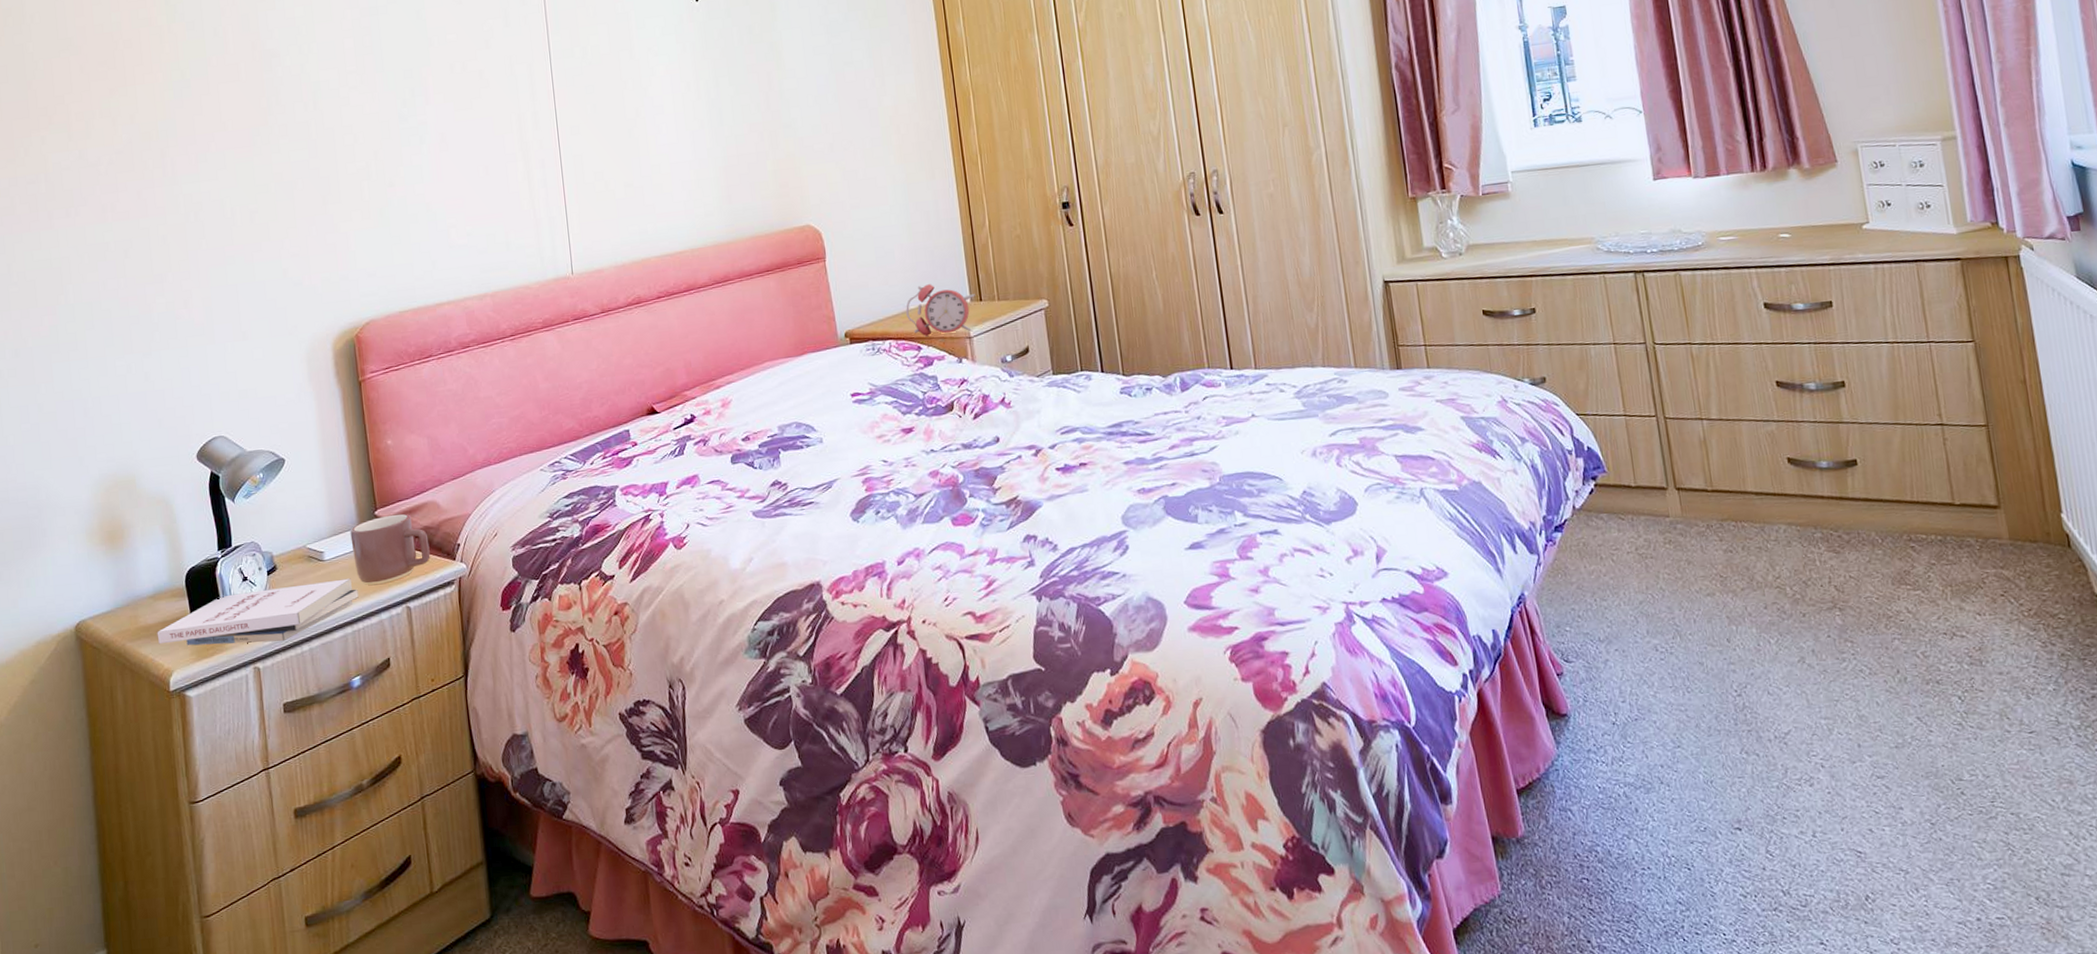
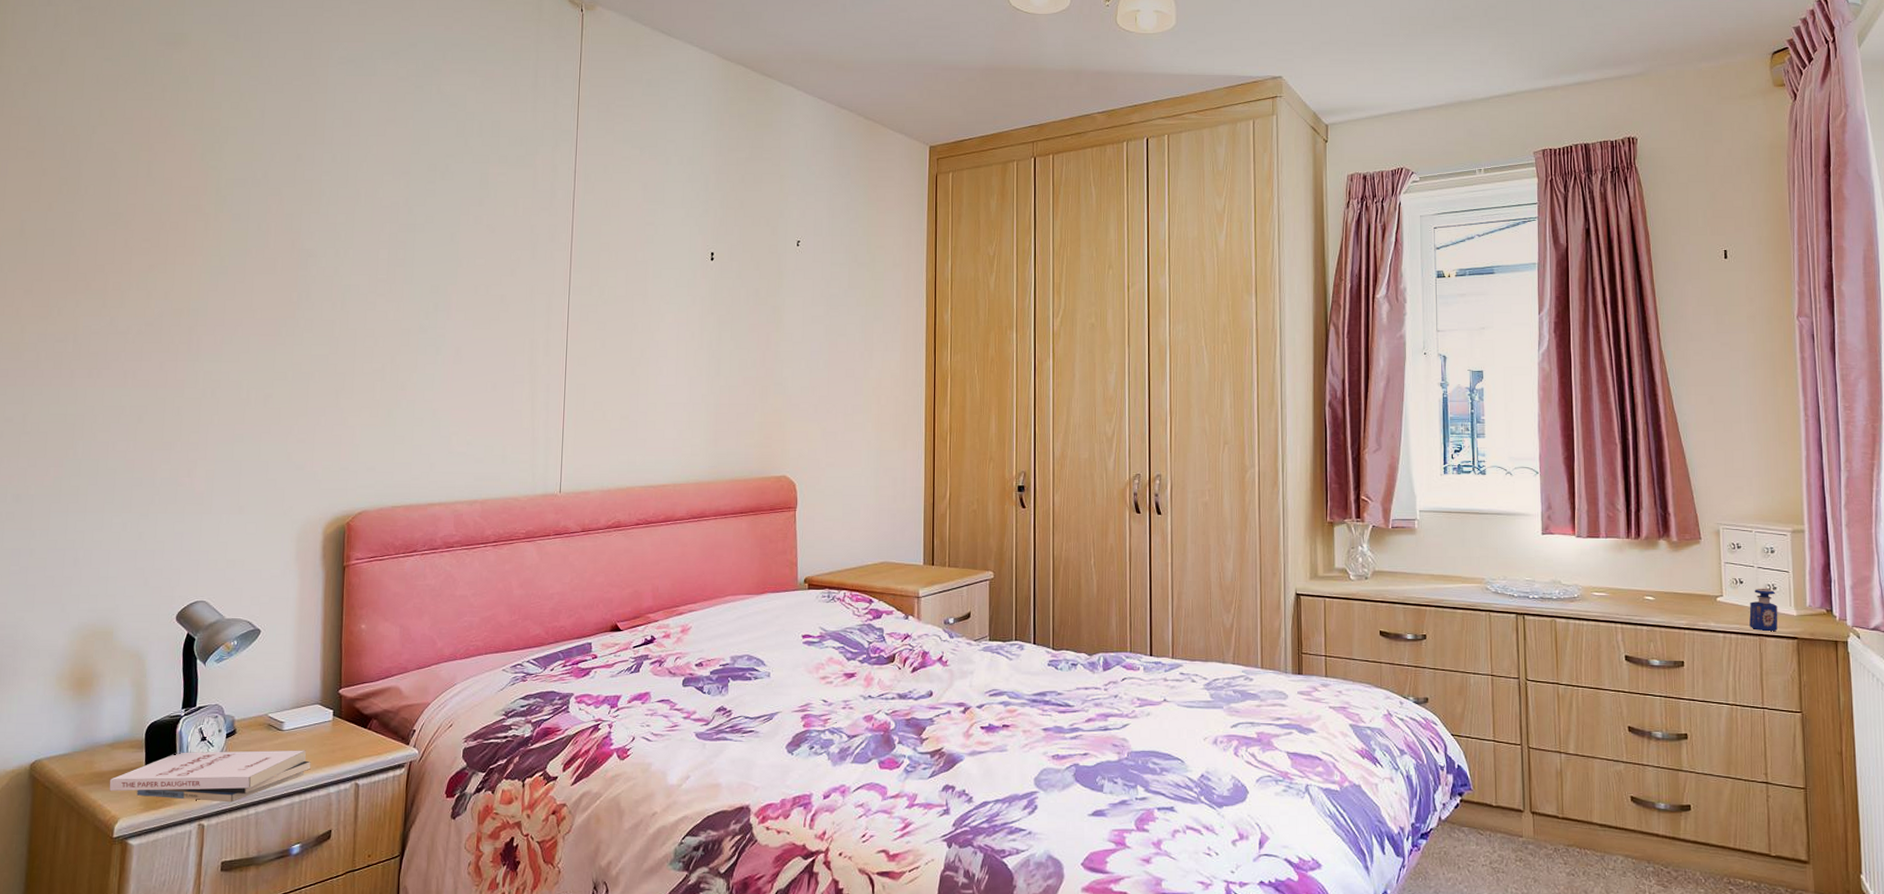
mug: present [350,513,430,586] -> none [311,695,386,760]
alarm clock: present [906,284,975,337] -> none [863,544,928,592]
perfume bottle: none [1901,207,1937,256] -> present [1749,588,1778,631]

